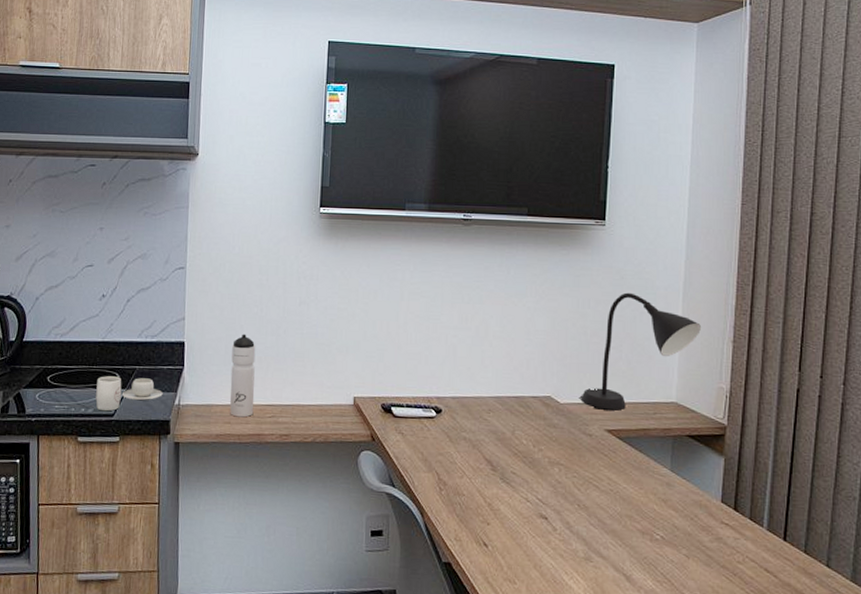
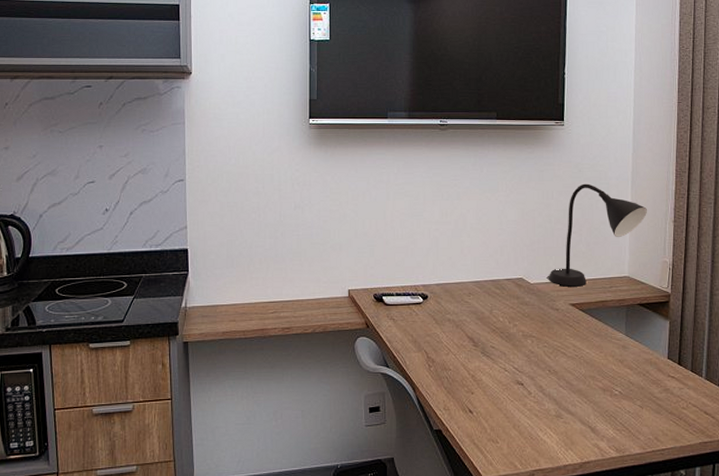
mug: present [95,376,122,412] -> none [105,285,130,318]
teacup: present [121,378,163,401] -> none [130,285,170,306]
water bottle: present [230,334,256,418] -> none [233,238,257,315]

